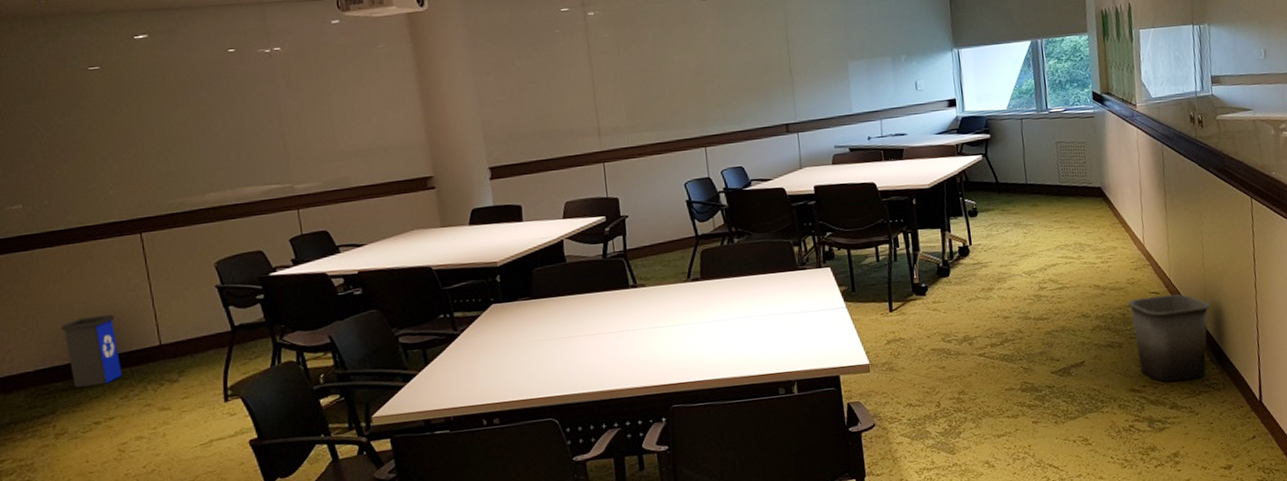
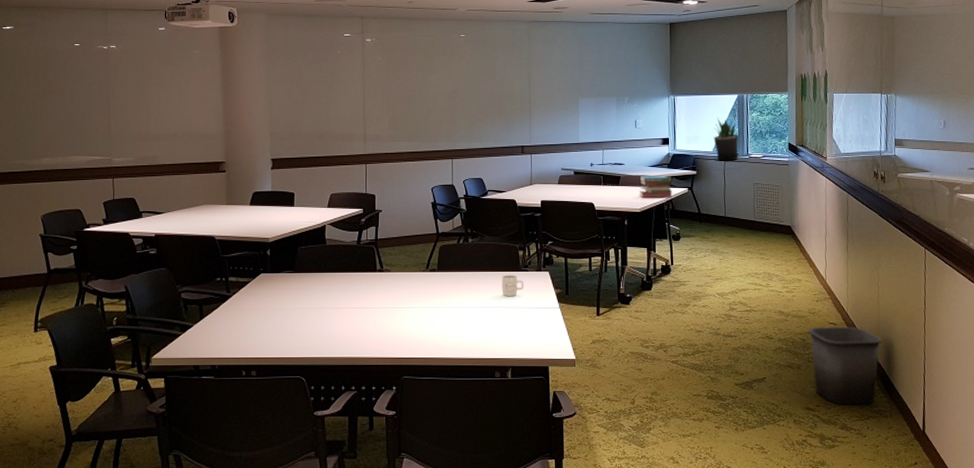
mug: none [776,275,804,302] -> present [501,275,524,297]
books: none [926,143,965,172] -> present [639,176,673,198]
planter: none [1006,69,1037,120] -> present [713,117,739,161]

